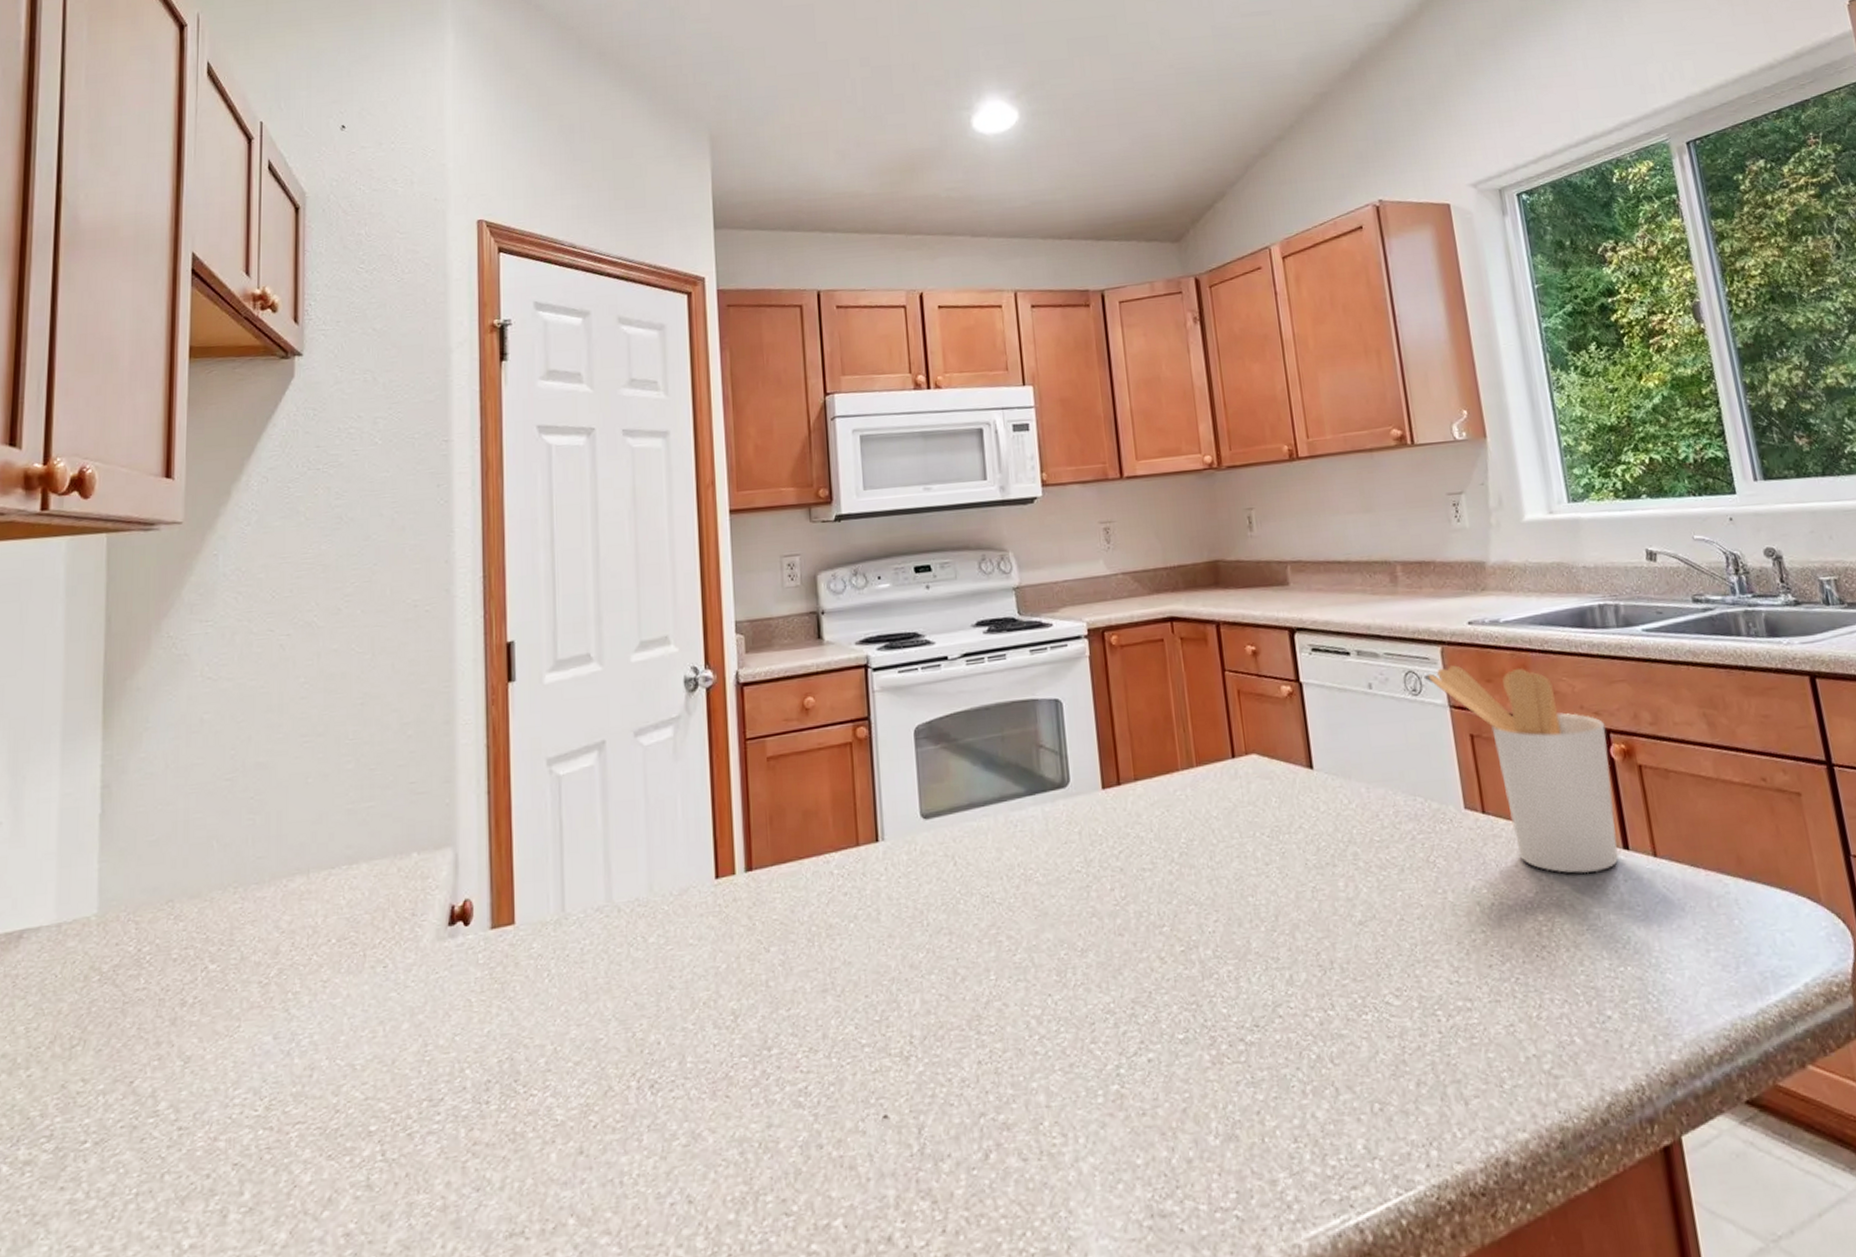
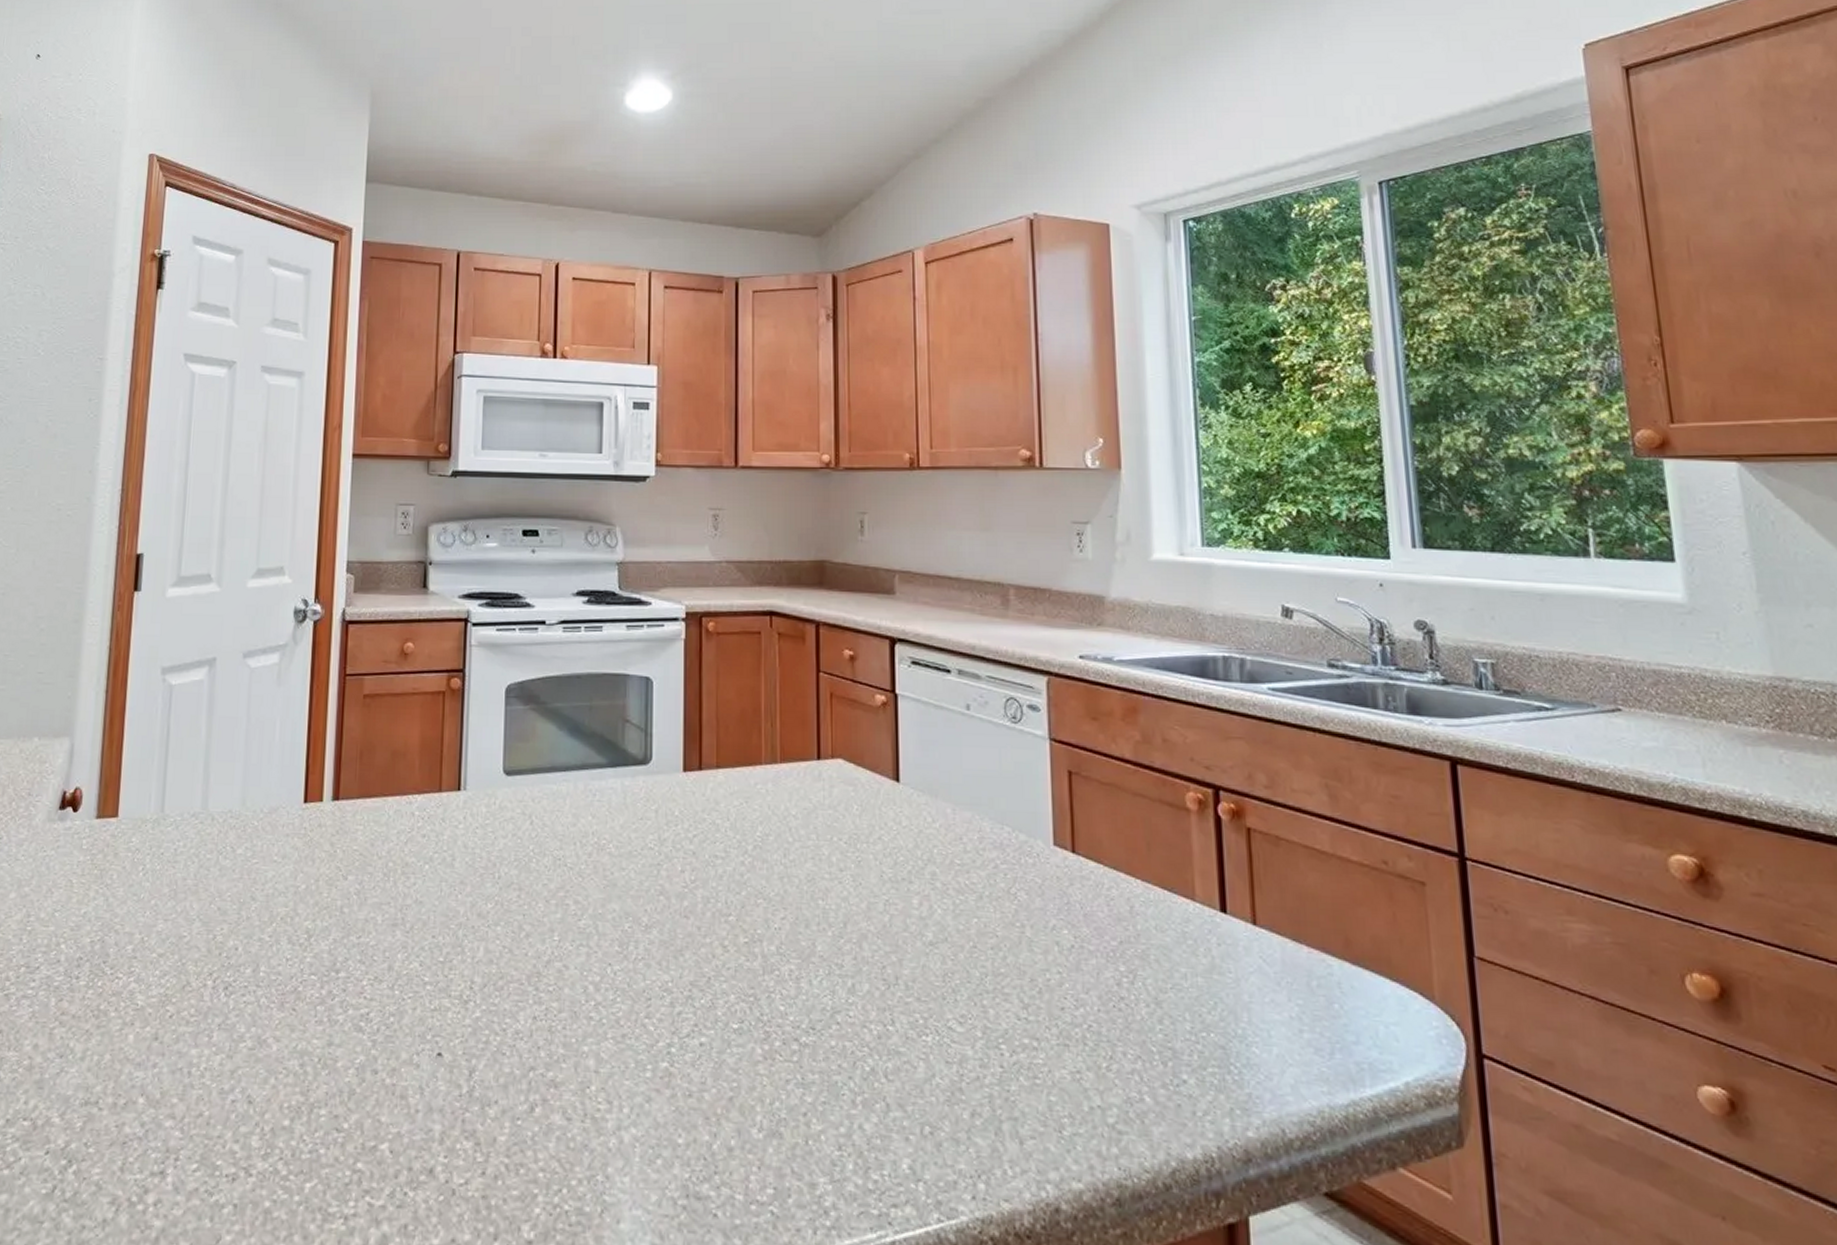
utensil holder: present [1428,665,1619,874] -> none [1030,698,1216,932]

